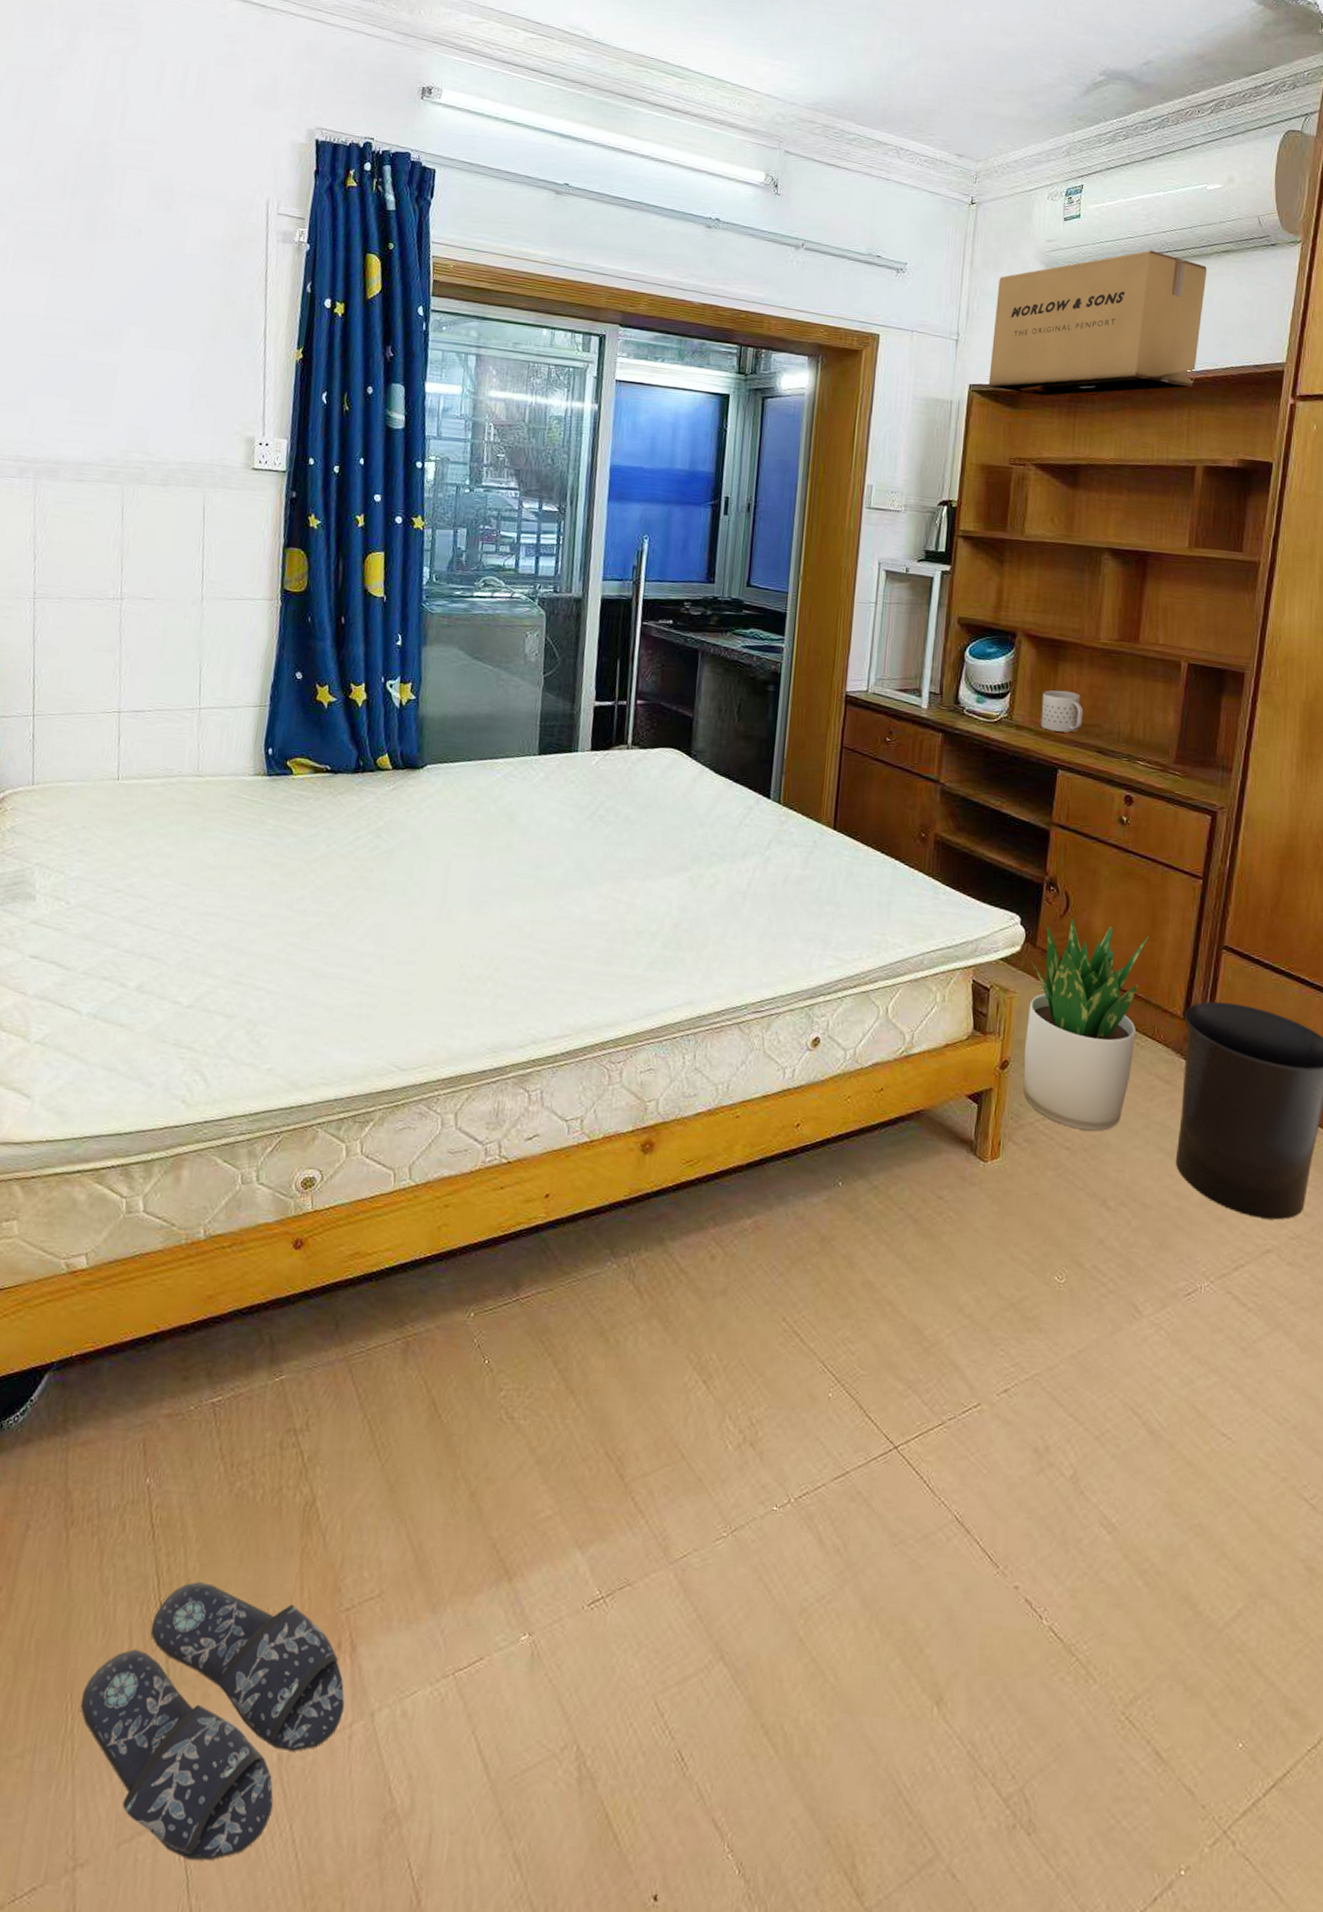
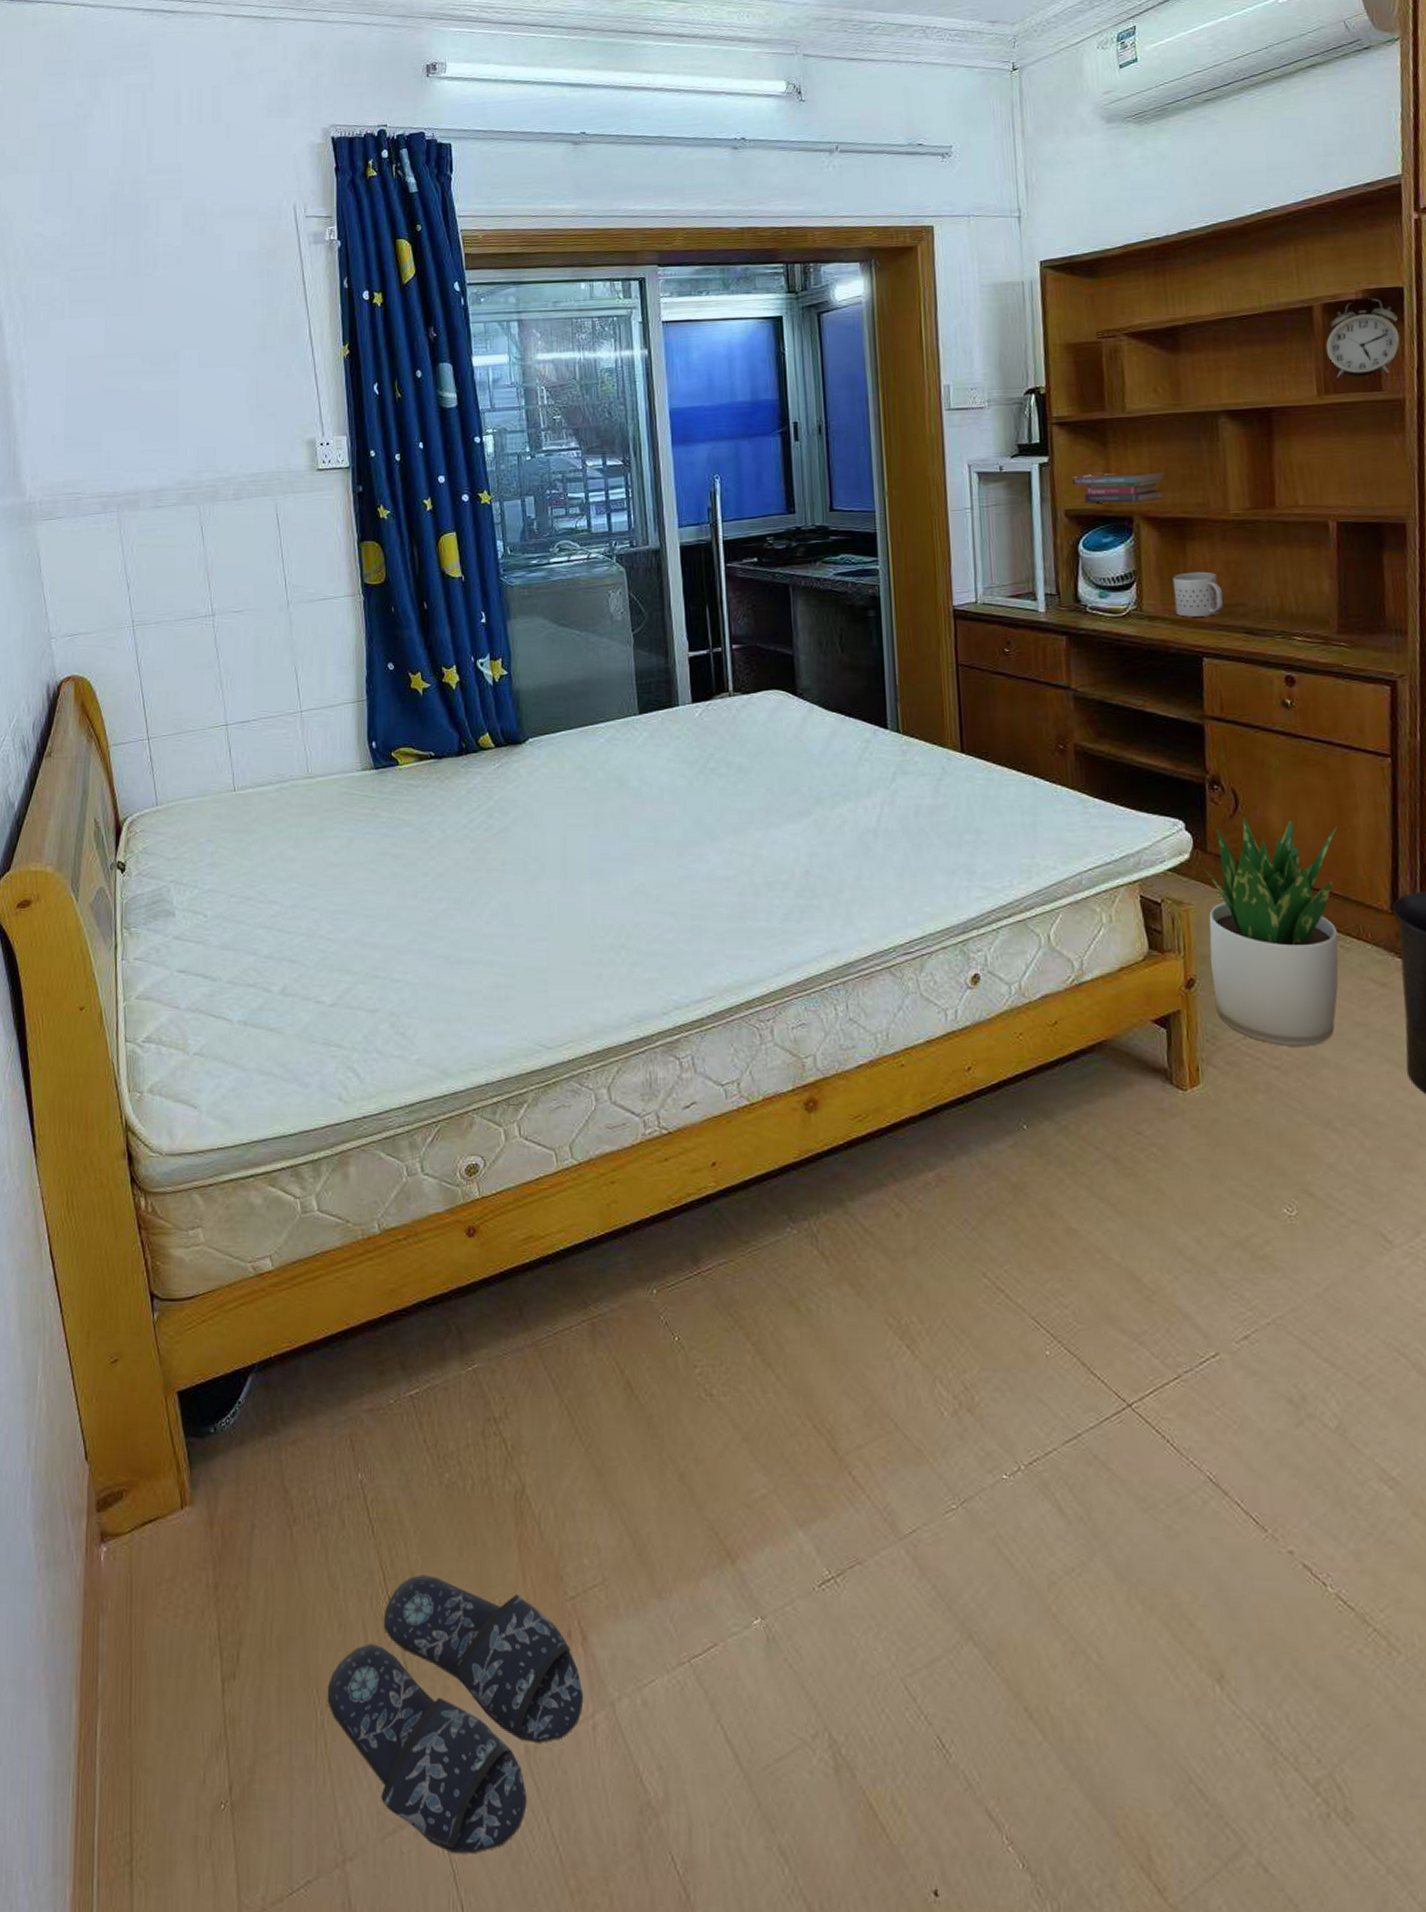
books: none [968,587,1048,621] -> present [1071,471,1163,504]
box: present [988,250,1208,396] -> none [1056,80,1296,261]
alarm clock: none [1201,467,1264,537] -> present [1325,298,1400,379]

